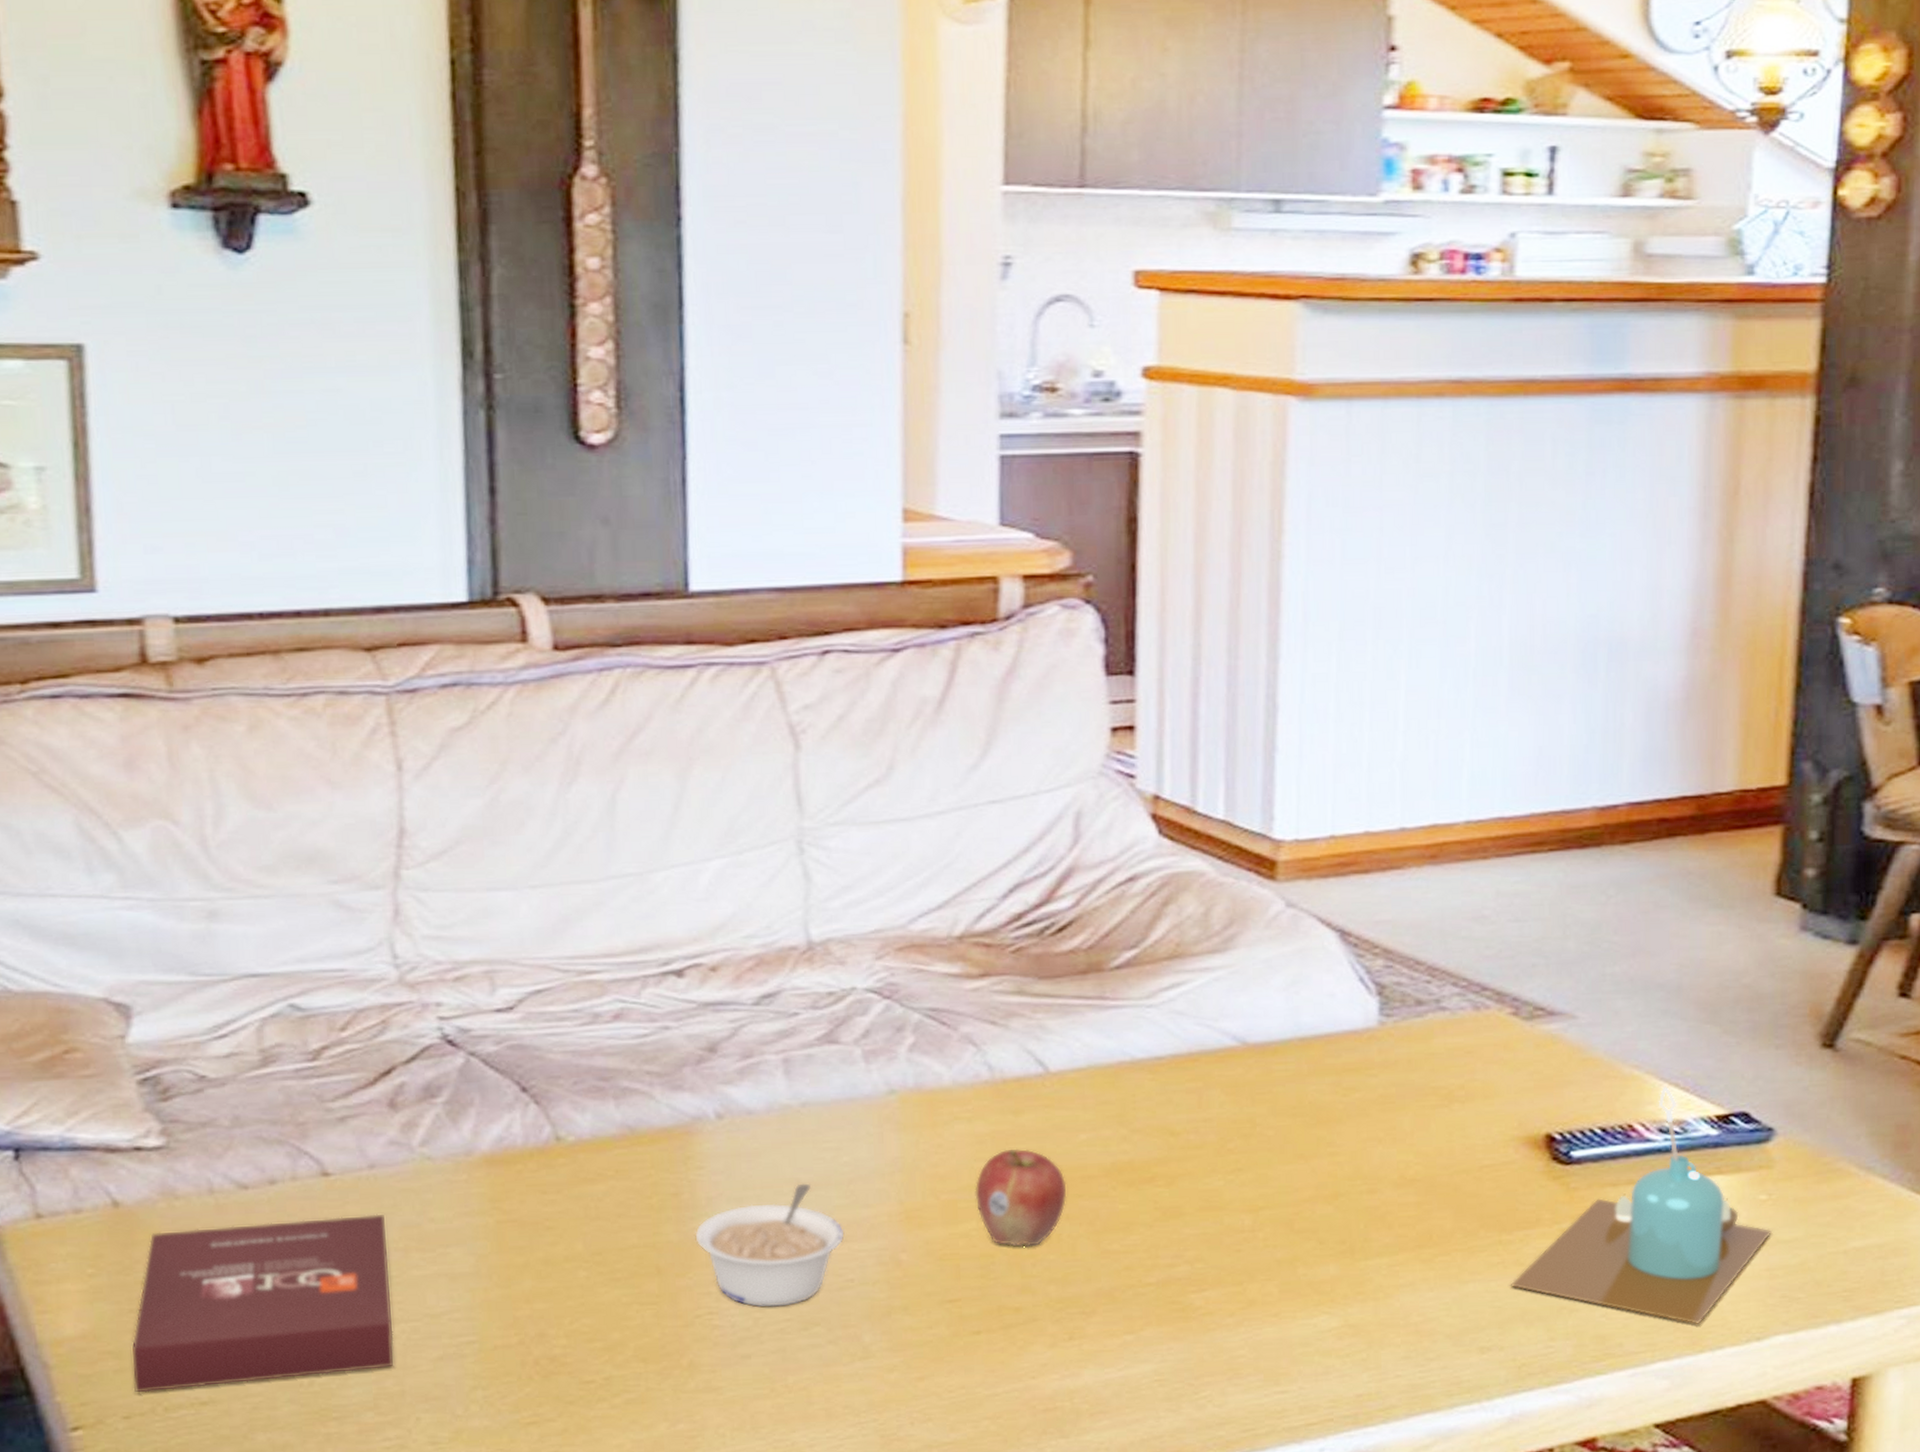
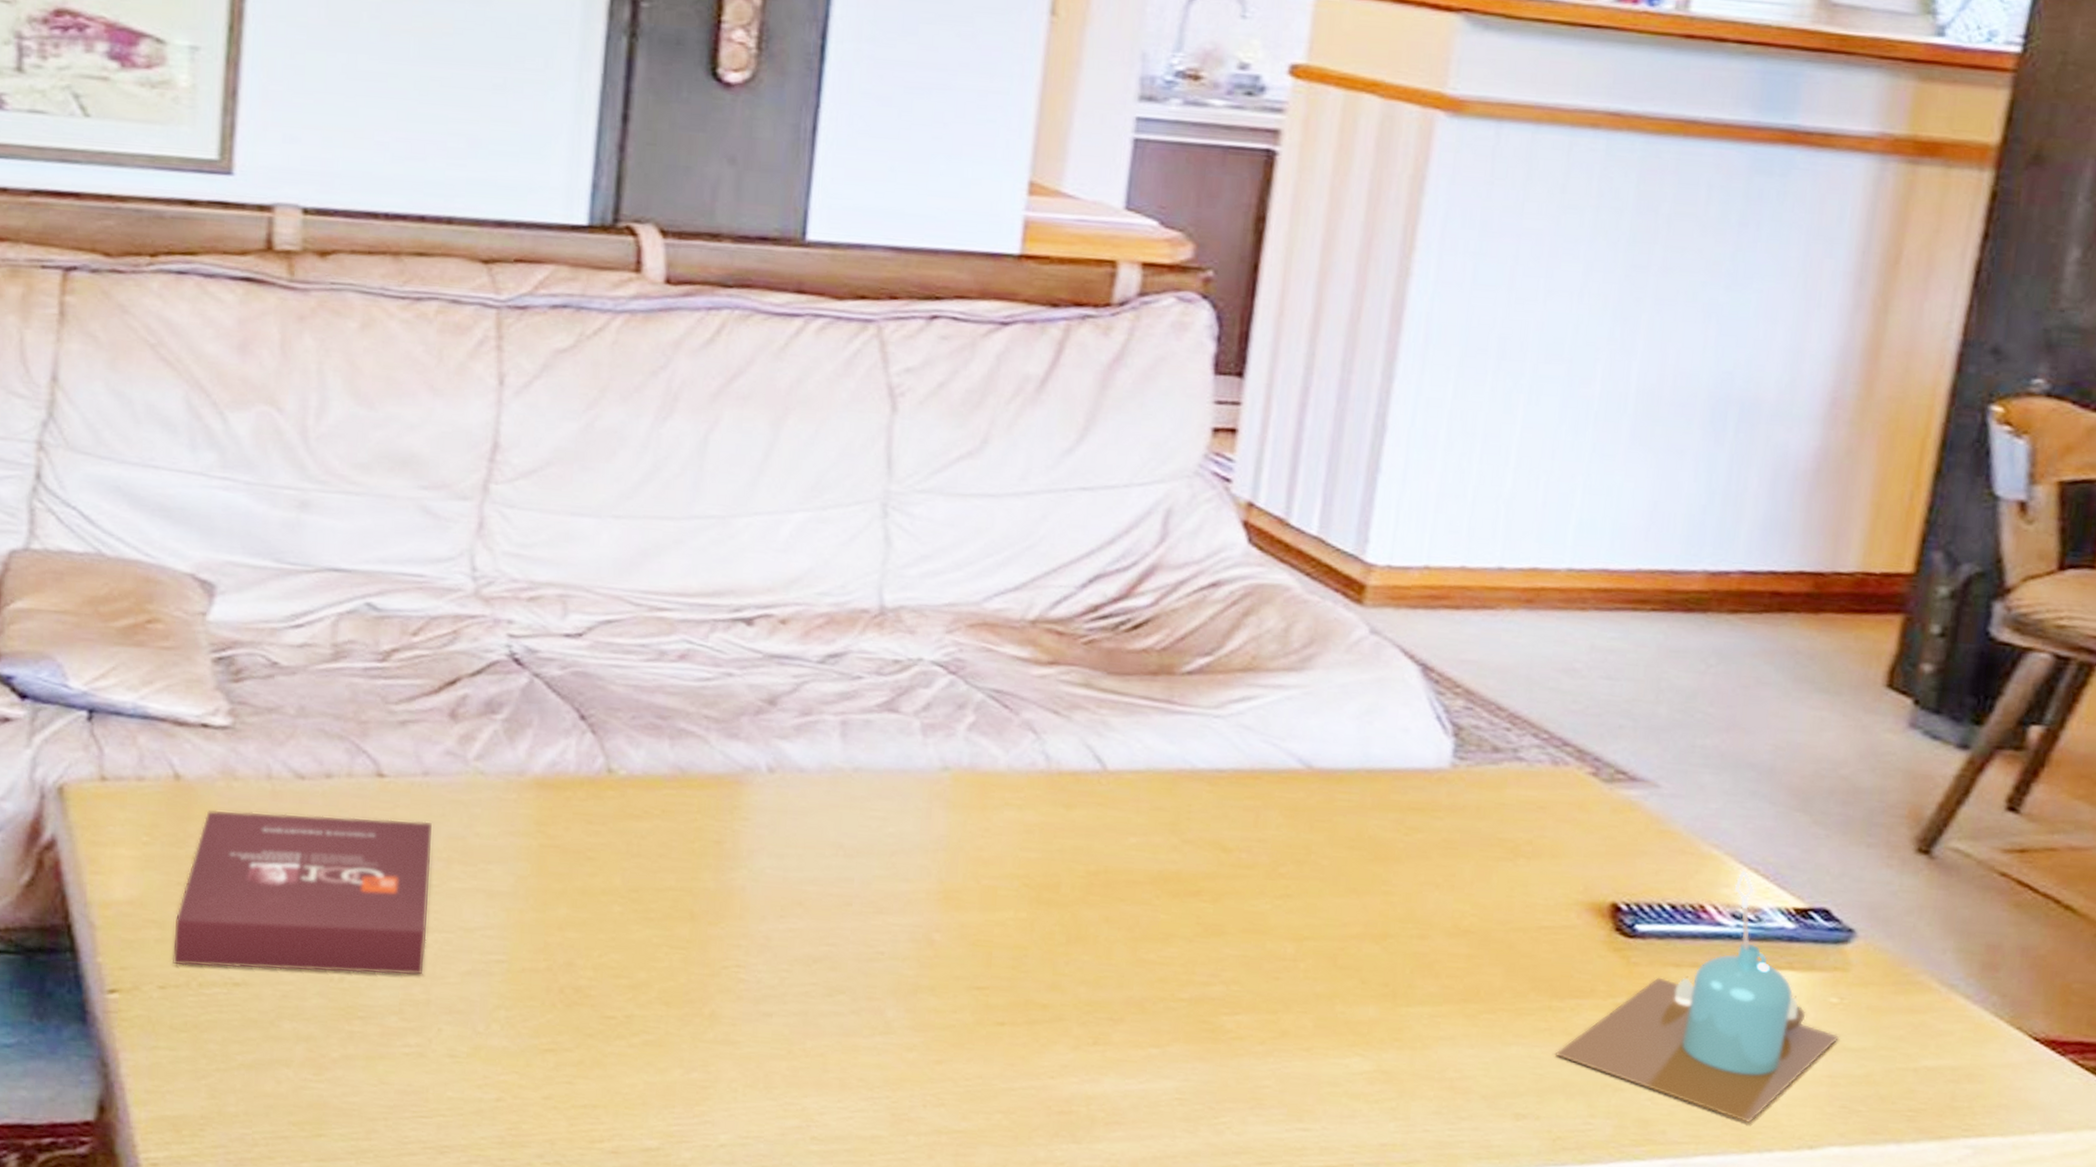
legume: present [695,1183,845,1308] -> none [732,848,881,970]
fruit: present [975,1148,1067,1247] -> none [1016,843,1110,946]

